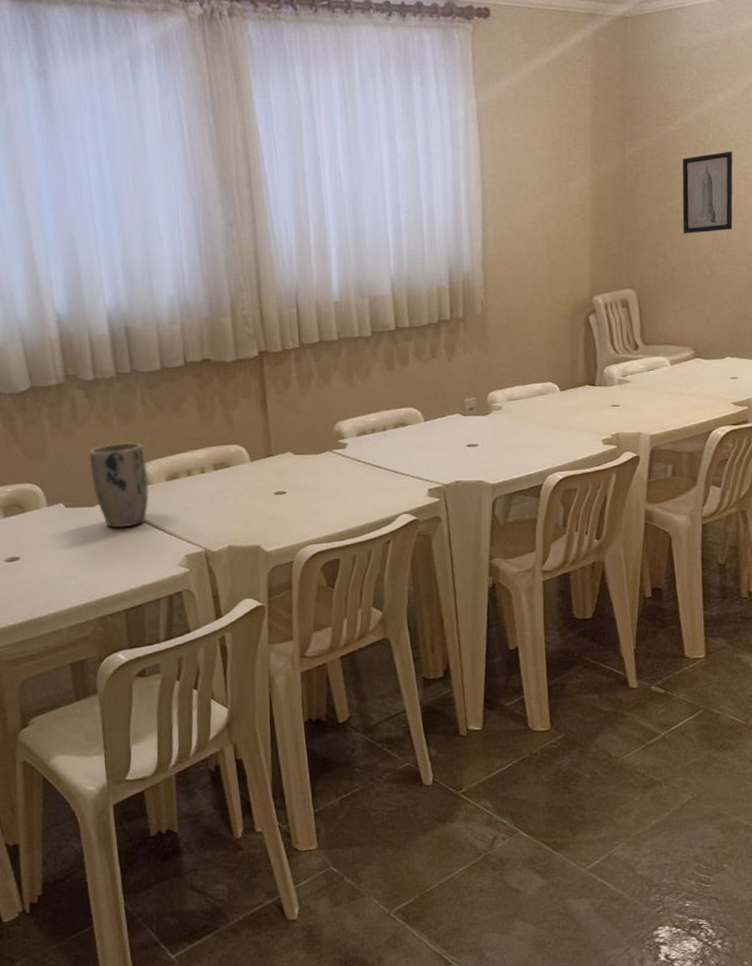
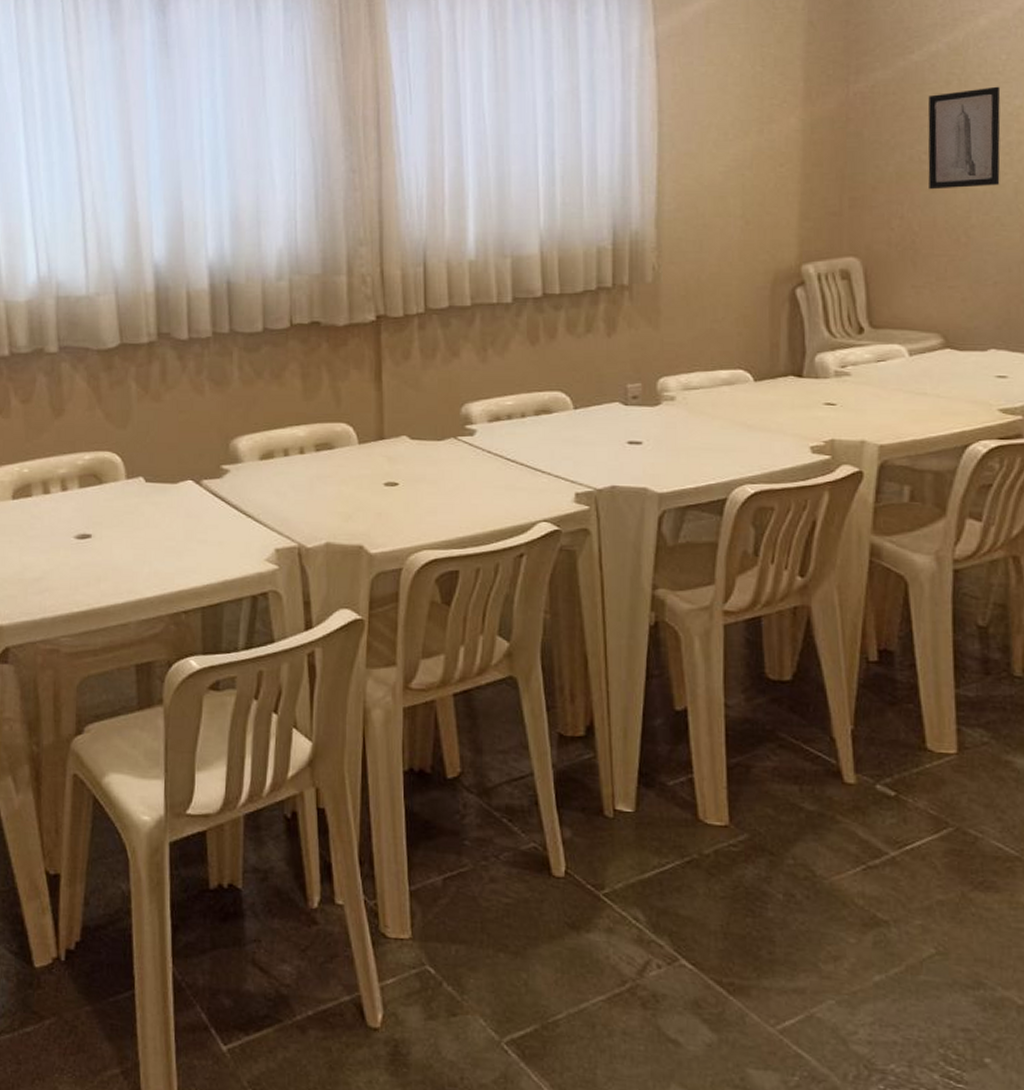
plant pot: present [89,442,149,528] -> none [176,412,240,511]

